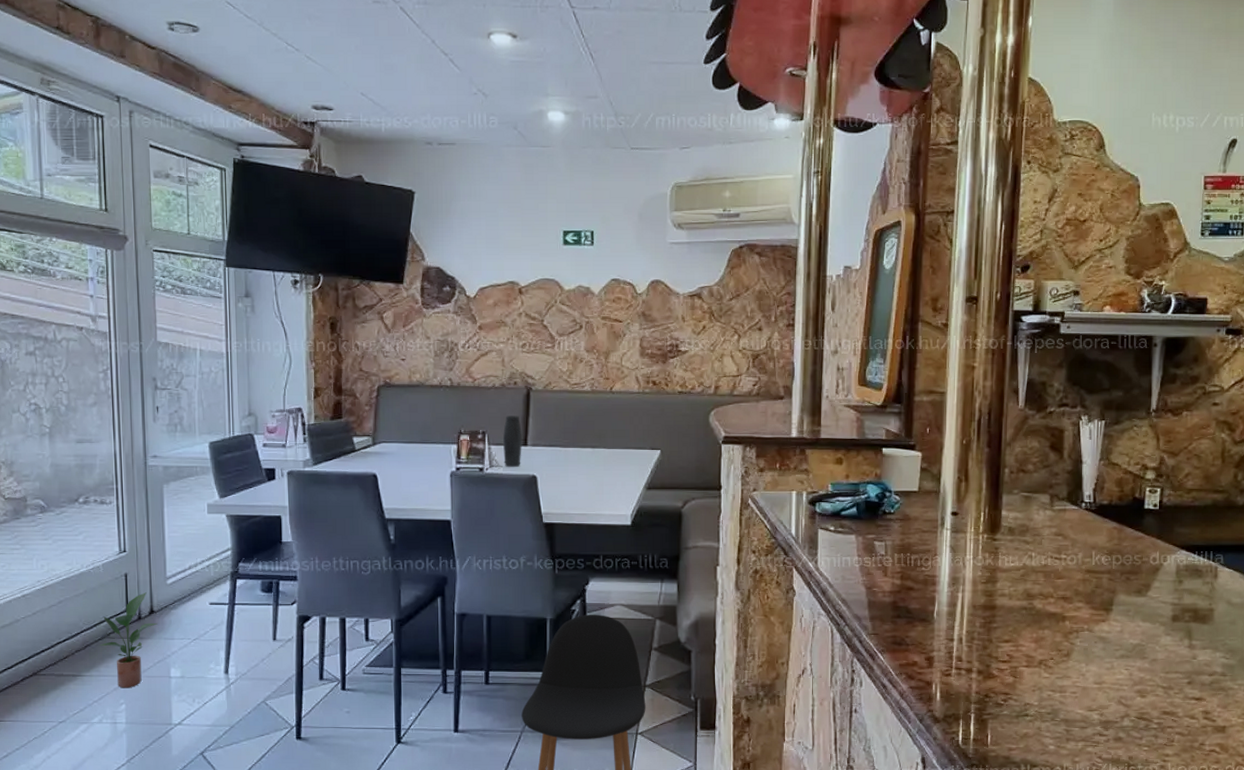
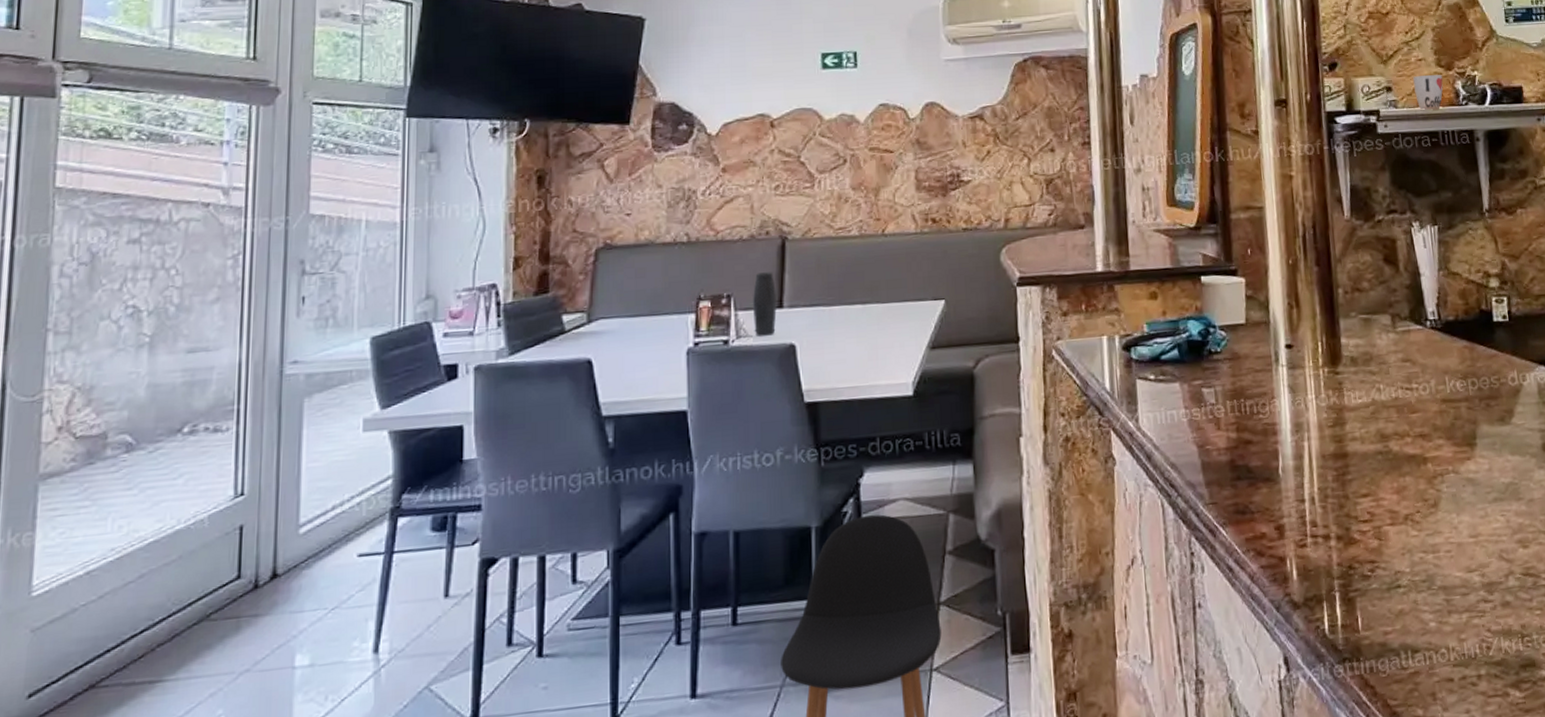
potted plant: present [100,592,157,688] -> none [194,549,281,693]
cup: none [1101,282,1131,315] -> present [1413,75,1443,111]

